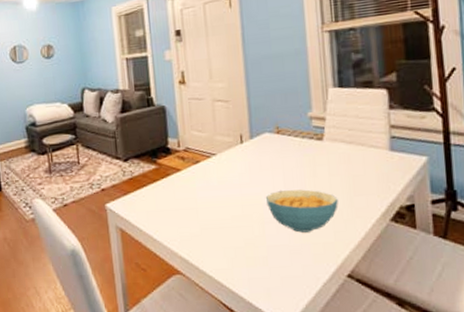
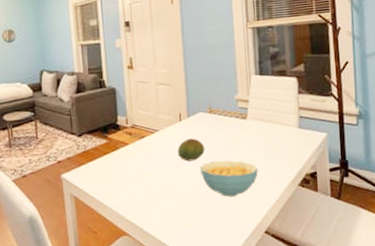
fruit: none [238,163,272,191] -> present [177,138,205,162]

